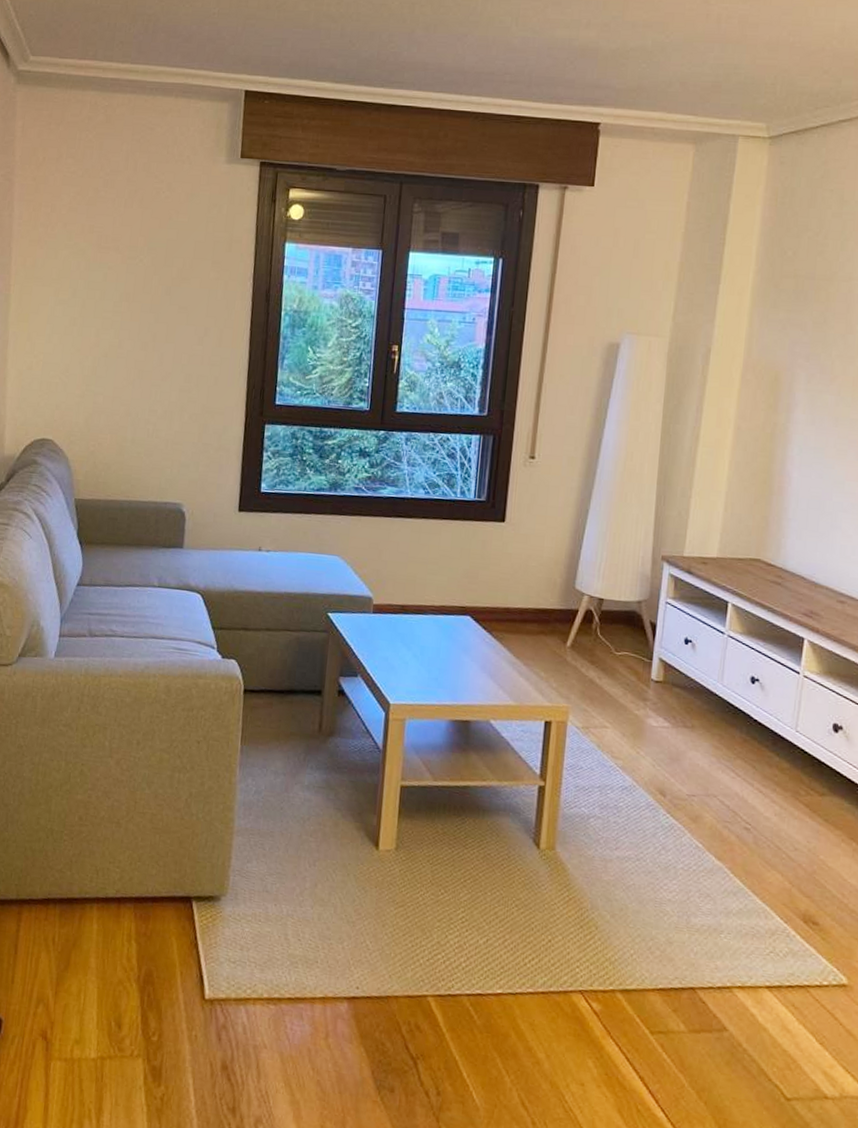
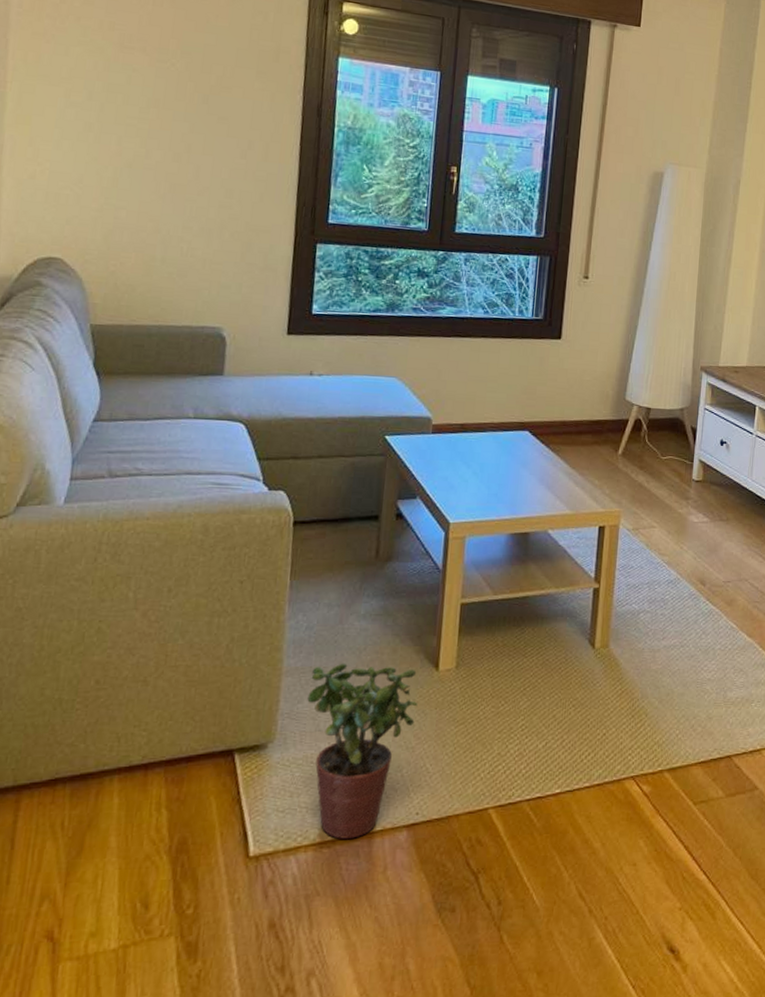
potted plant: none [256,829,358,1001] -> present [307,663,418,839]

